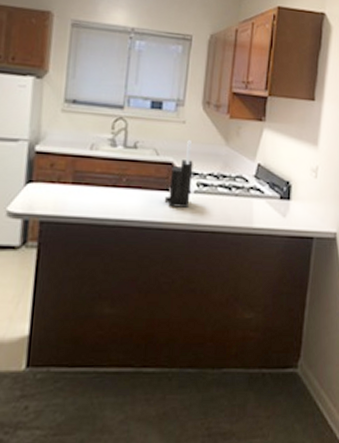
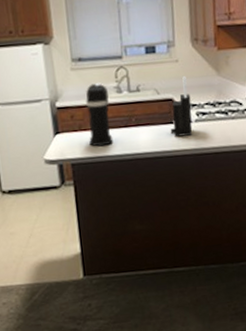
coffee maker: none [67,131,100,206] -> present [86,83,113,147]

